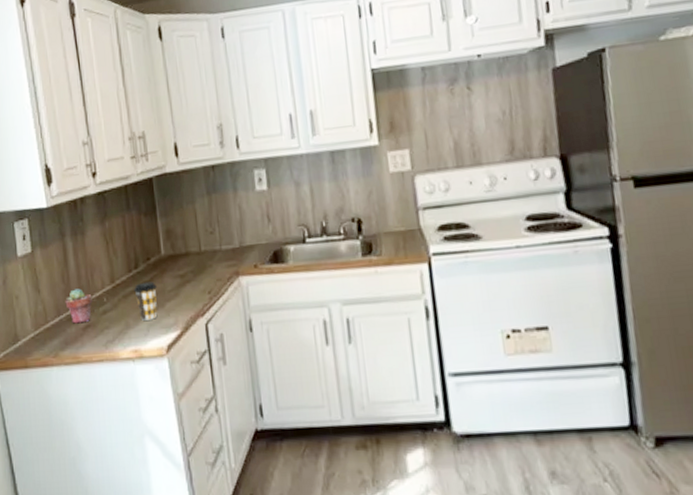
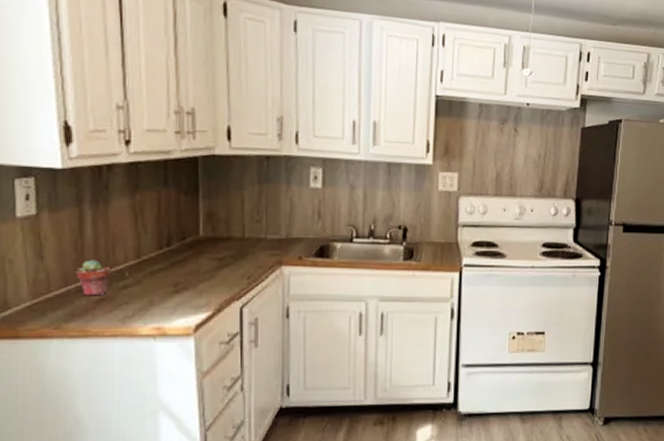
coffee cup: present [134,281,157,321] -> none [163,261,190,299]

